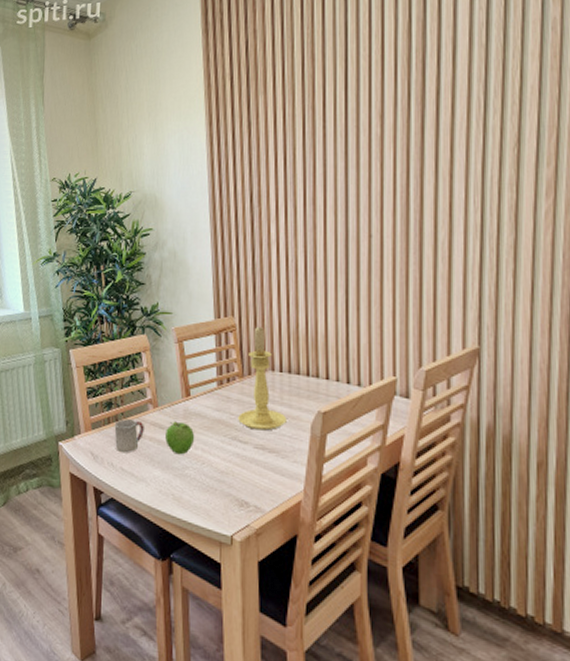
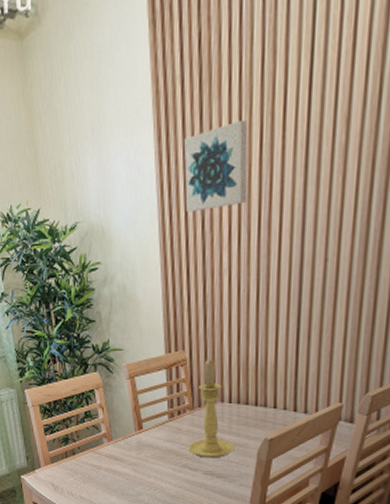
cup: present [114,419,144,453] -> none [72,452,100,483]
fruit: present [165,421,195,455] -> none [120,453,148,483]
wall art: none [233,111,293,188] -> present [184,119,248,213]

